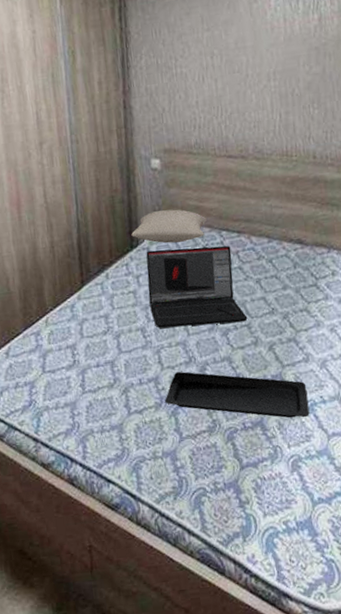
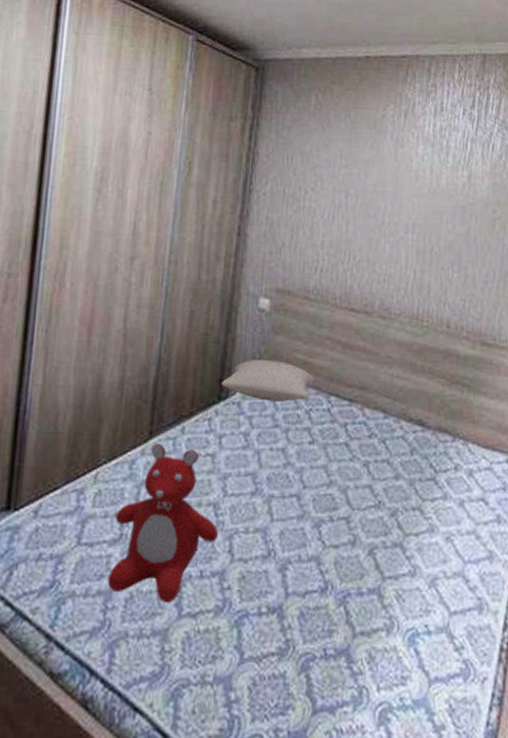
teddy bear: none [67,289,148,406] -> present [107,443,218,604]
laptop: present [146,245,248,328] -> none [229,406,348,513]
serving tray: present [165,371,309,418] -> none [229,568,409,652]

